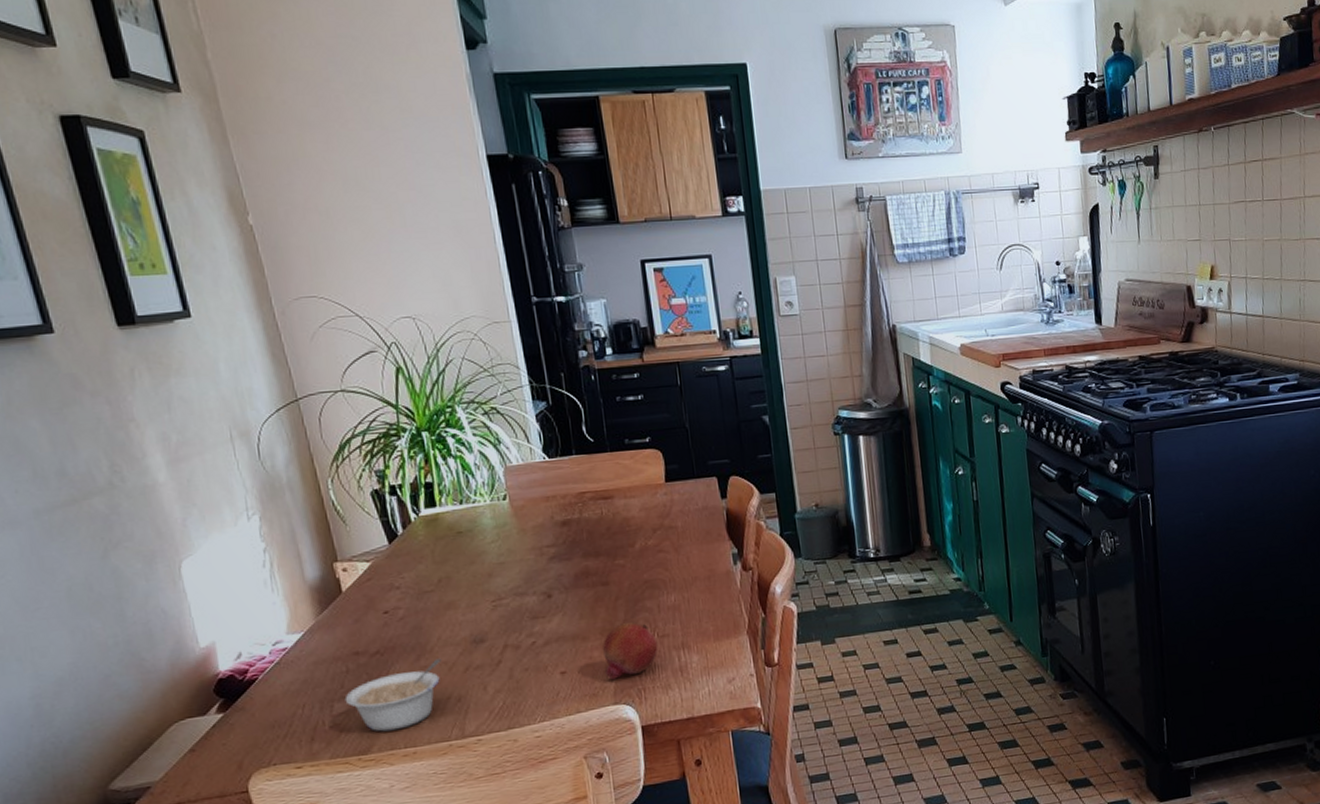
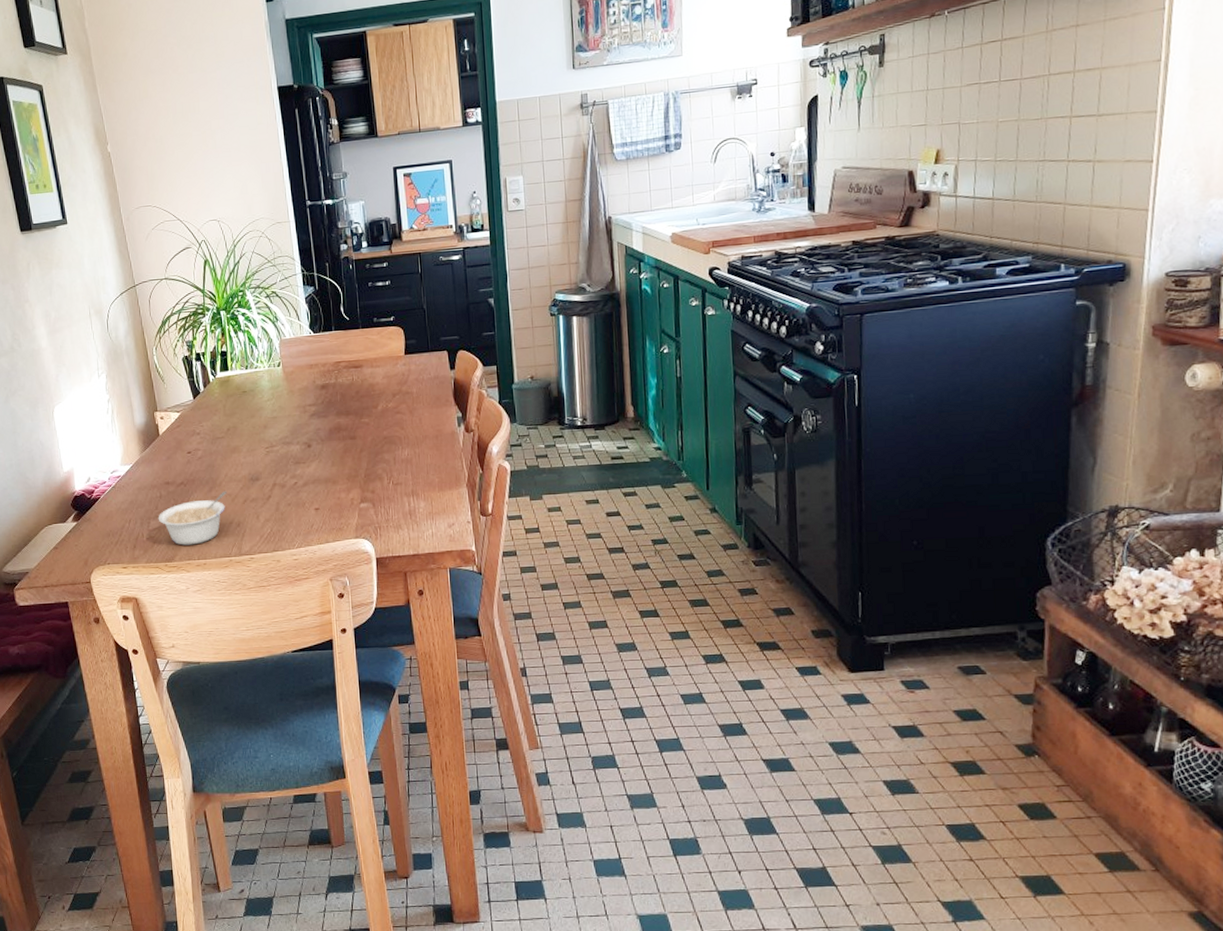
fruit: present [603,622,658,681] -> none [349,471,393,519]

